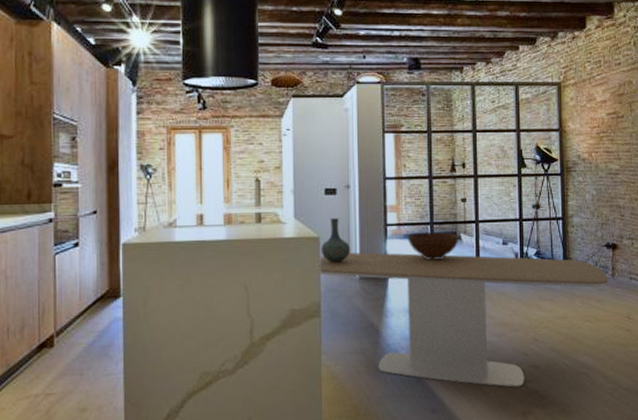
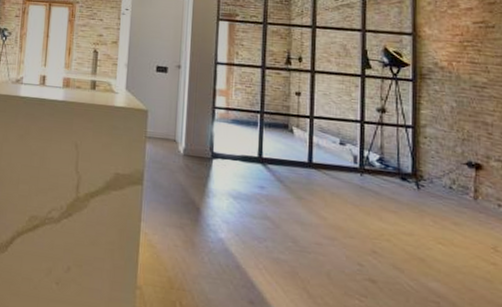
dining table: present [318,252,608,388] -> none [144,128,469,299]
vase: present [320,218,350,263] -> none [148,94,177,137]
fruit bowl: present [407,232,459,260] -> none [235,119,291,150]

